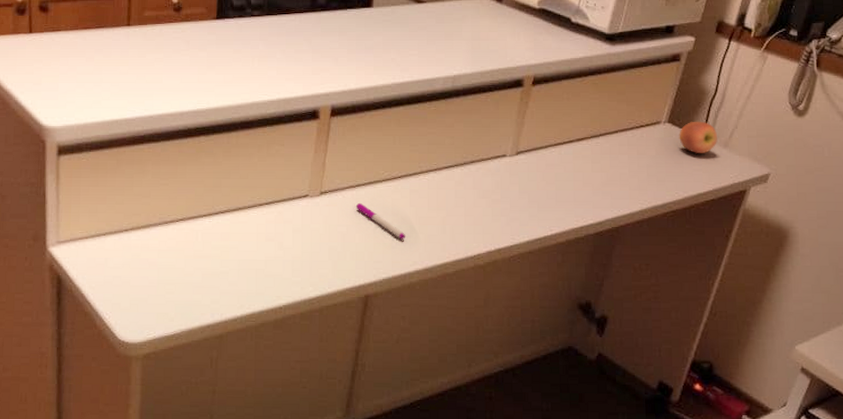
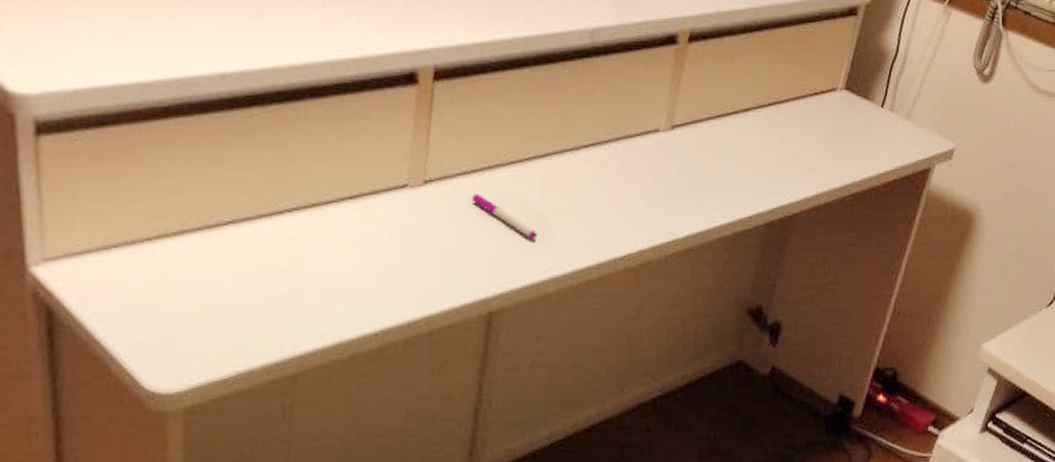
apple: present [679,121,717,153] -> none [857,87,899,126]

